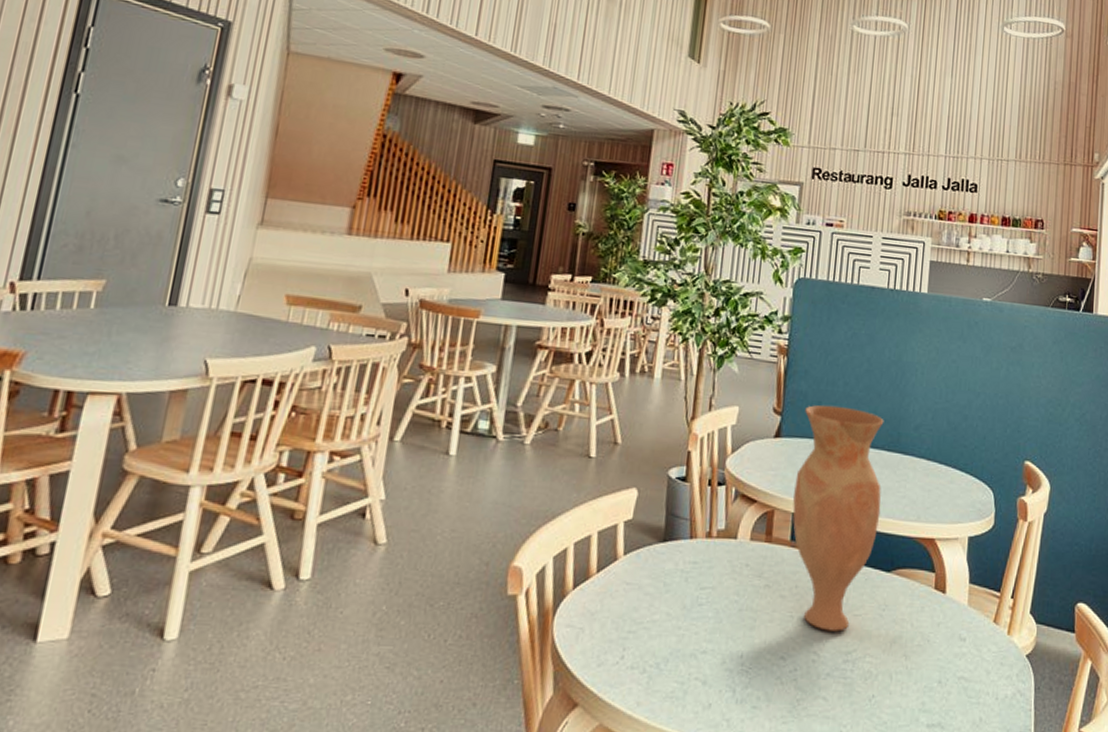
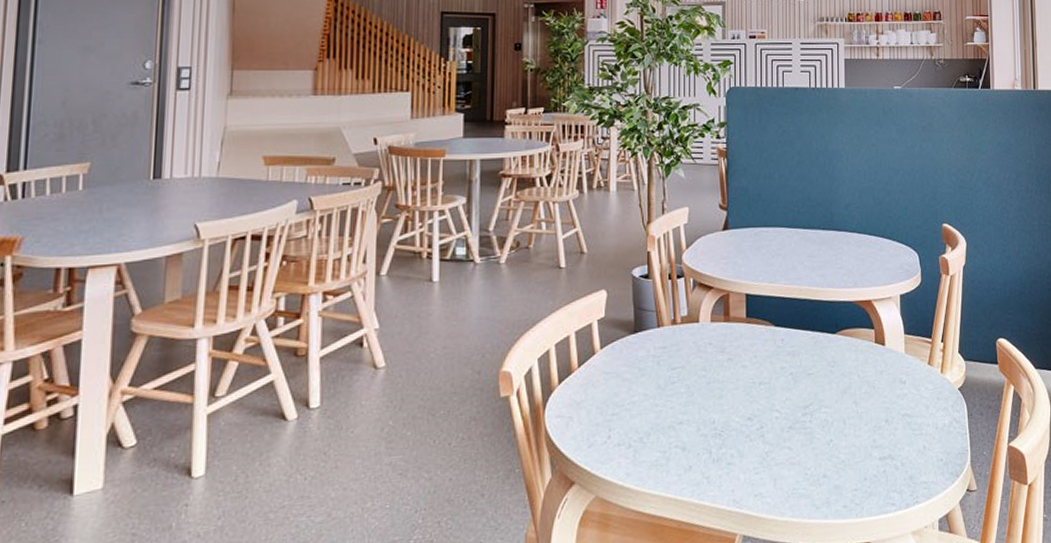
vase: present [792,405,884,632] -> none [745,196,822,391]

